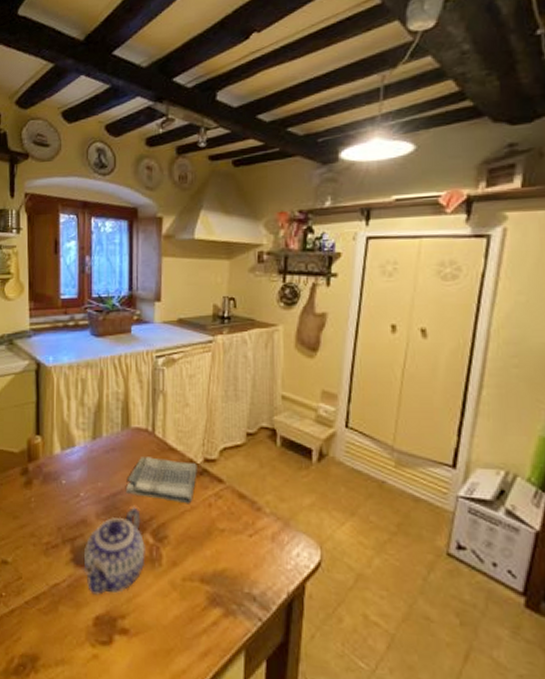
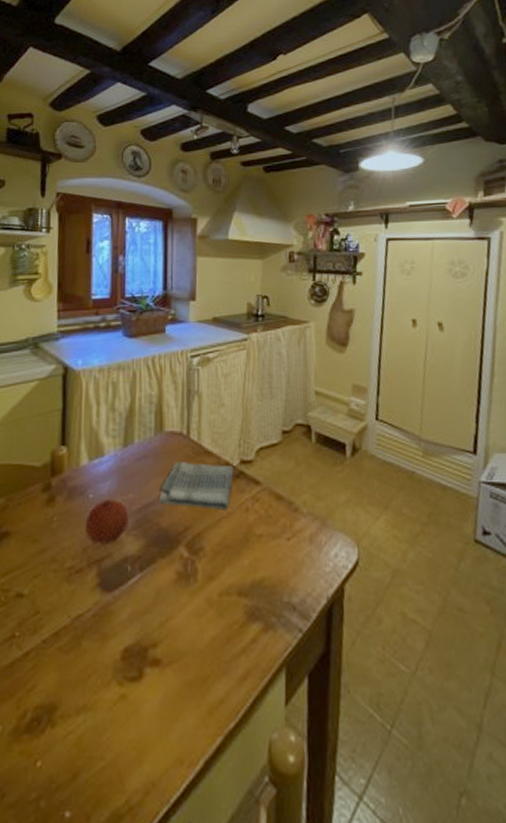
fruit: none [59,486,98,526] -> present [85,499,129,545]
teapot: present [83,507,145,595] -> none [111,518,180,623]

